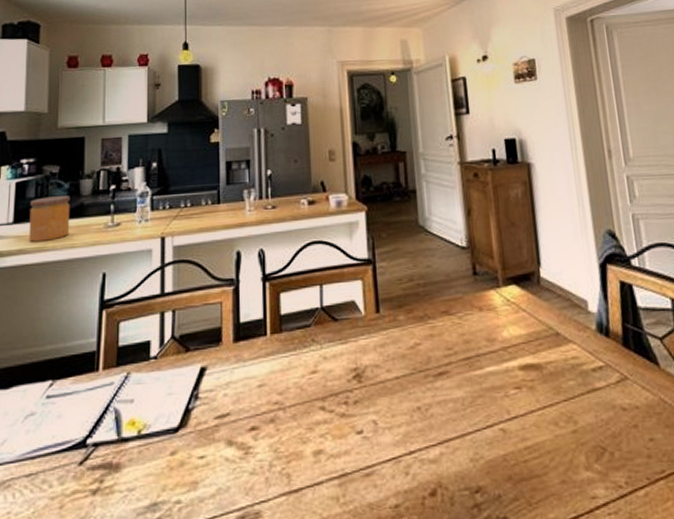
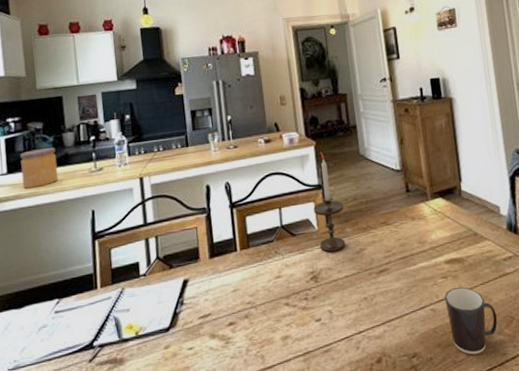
candlestick: none [361,219,398,345] -> present [313,151,346,253]
mug: none [517,403,585,496] -> present [444,287,498,355]

